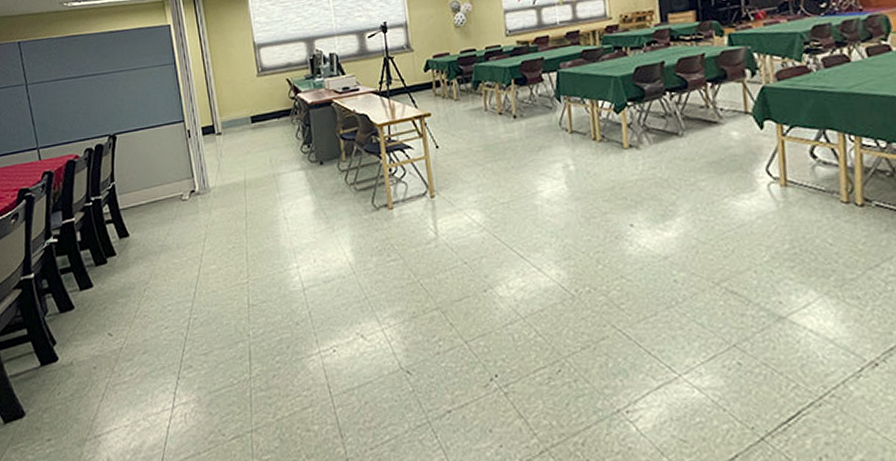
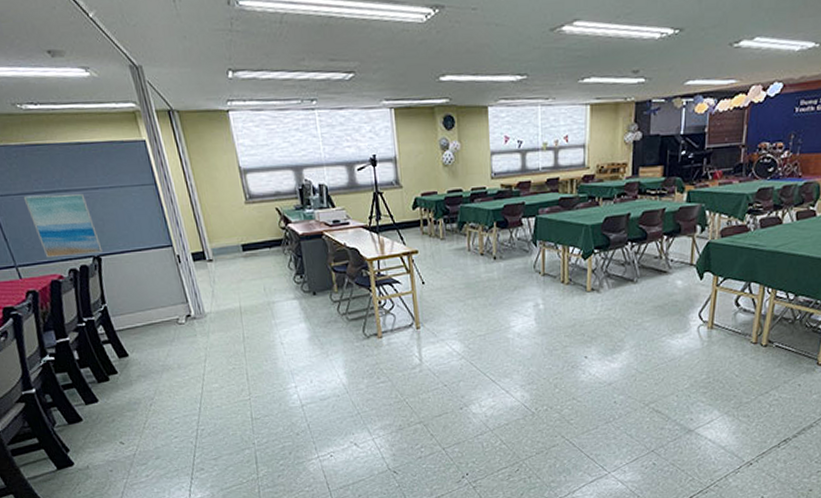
wall art: none [55,77,119,139] -> present [23,194,103,259]

